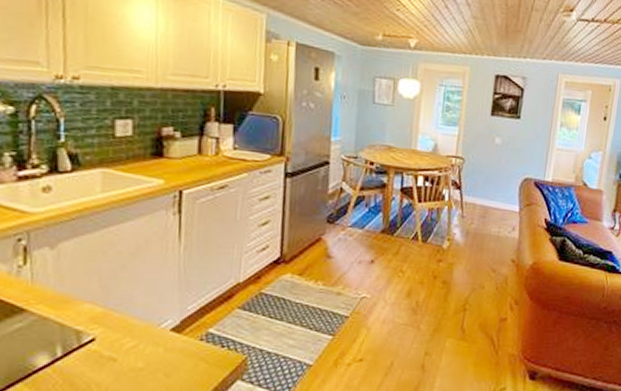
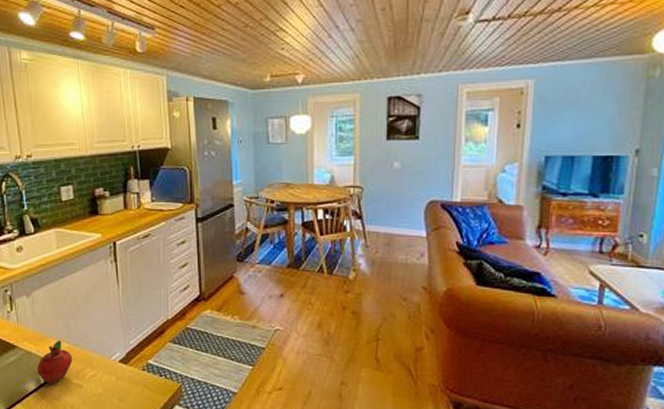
fruit: none [54,303,107,357] -> present [37,340,73,384]

